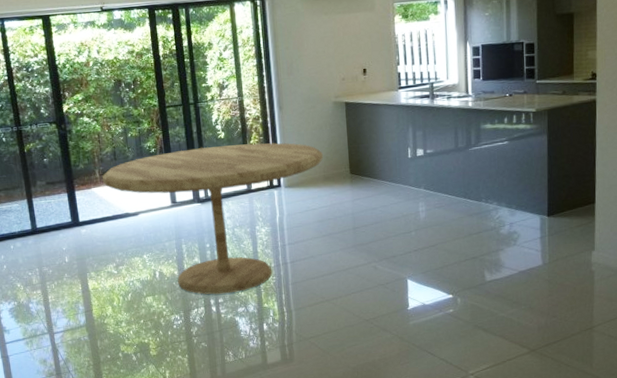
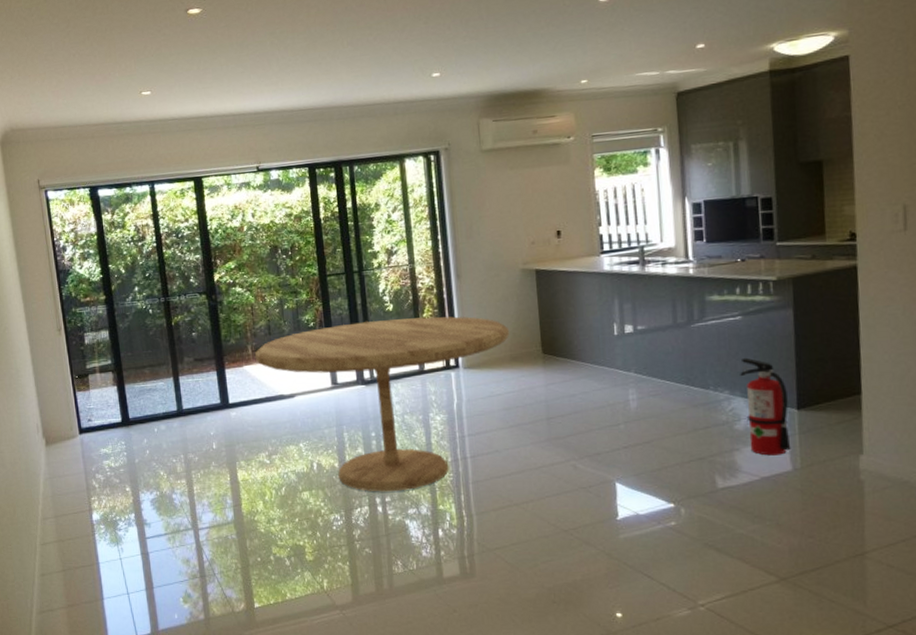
fire extinguisher: none [505,175,542,254] -> present [740,357,791,456]

